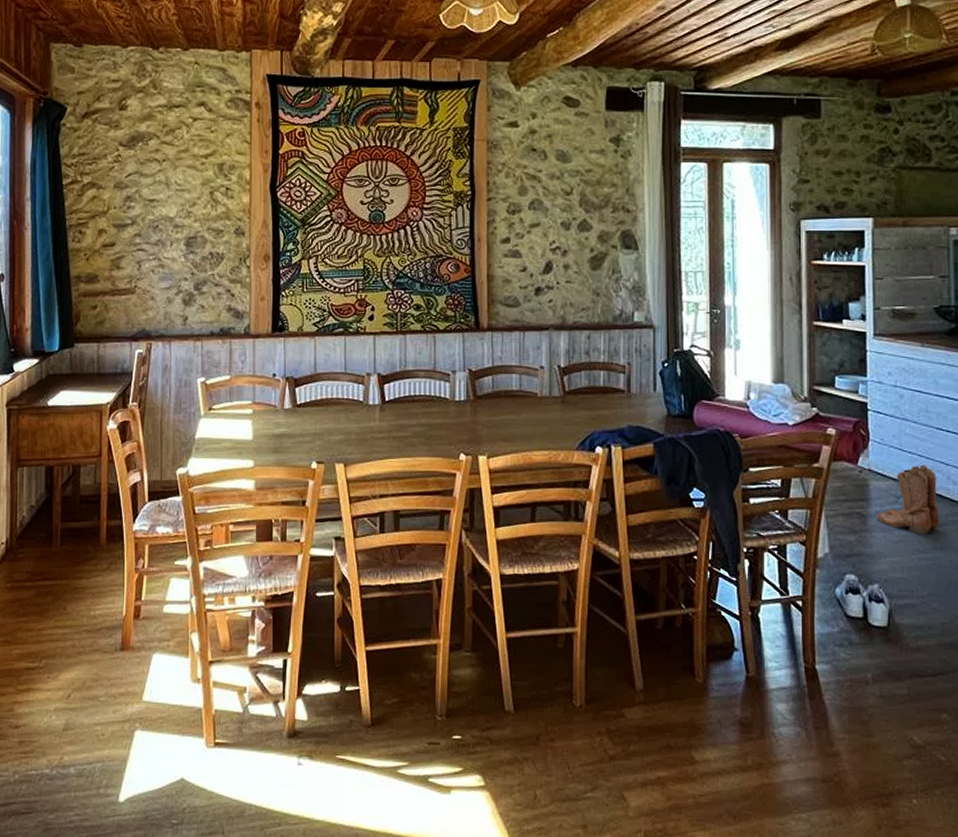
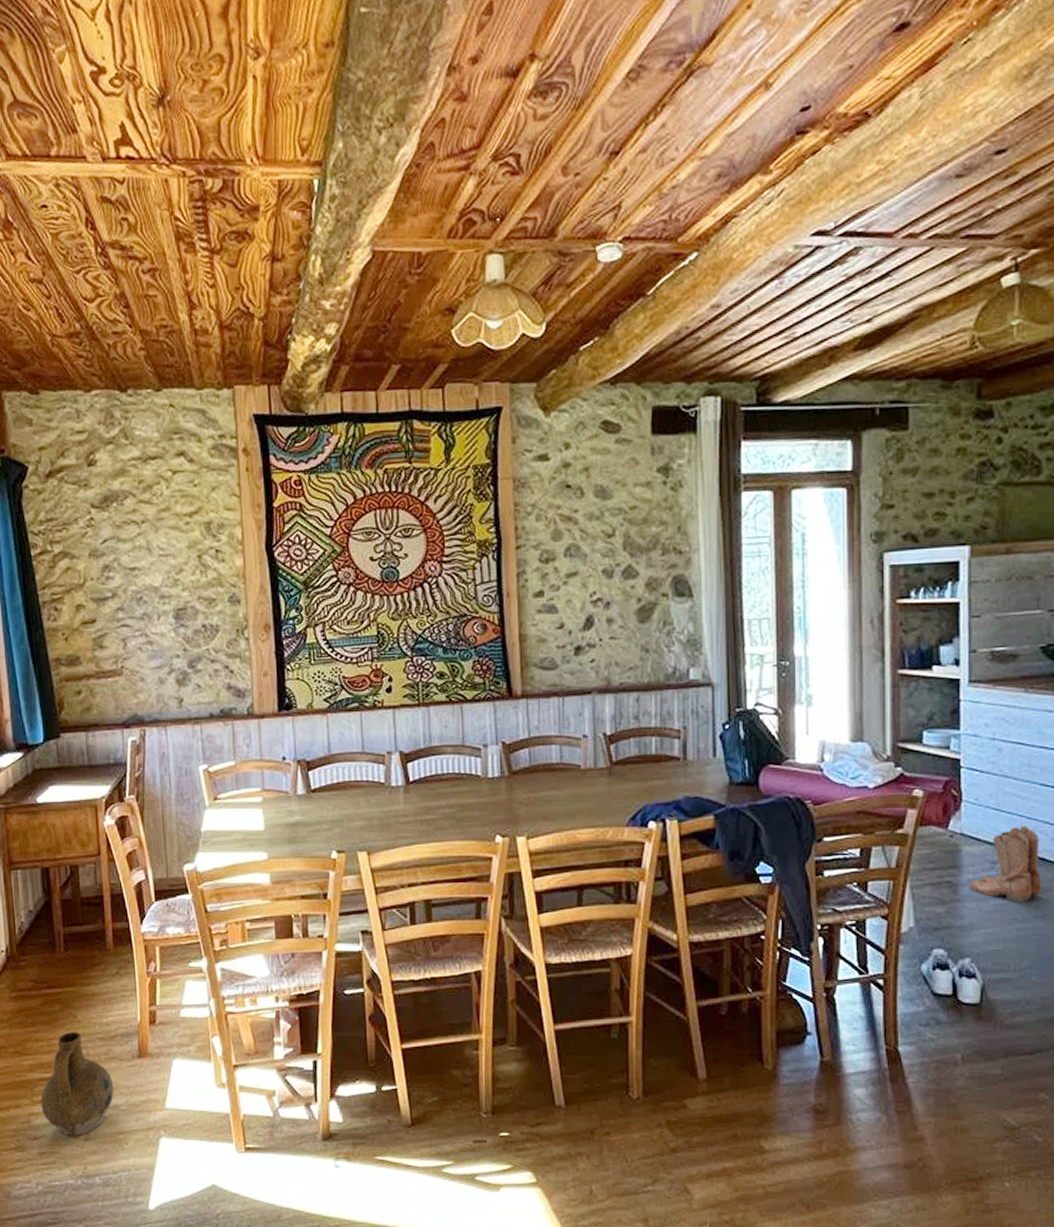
ceramic jug: none [25,623,96,726] -> present [40,1032,114,1136]

